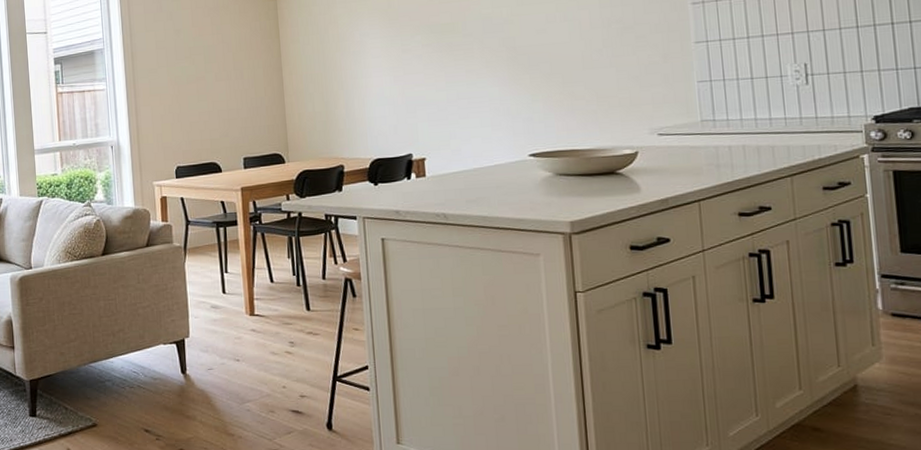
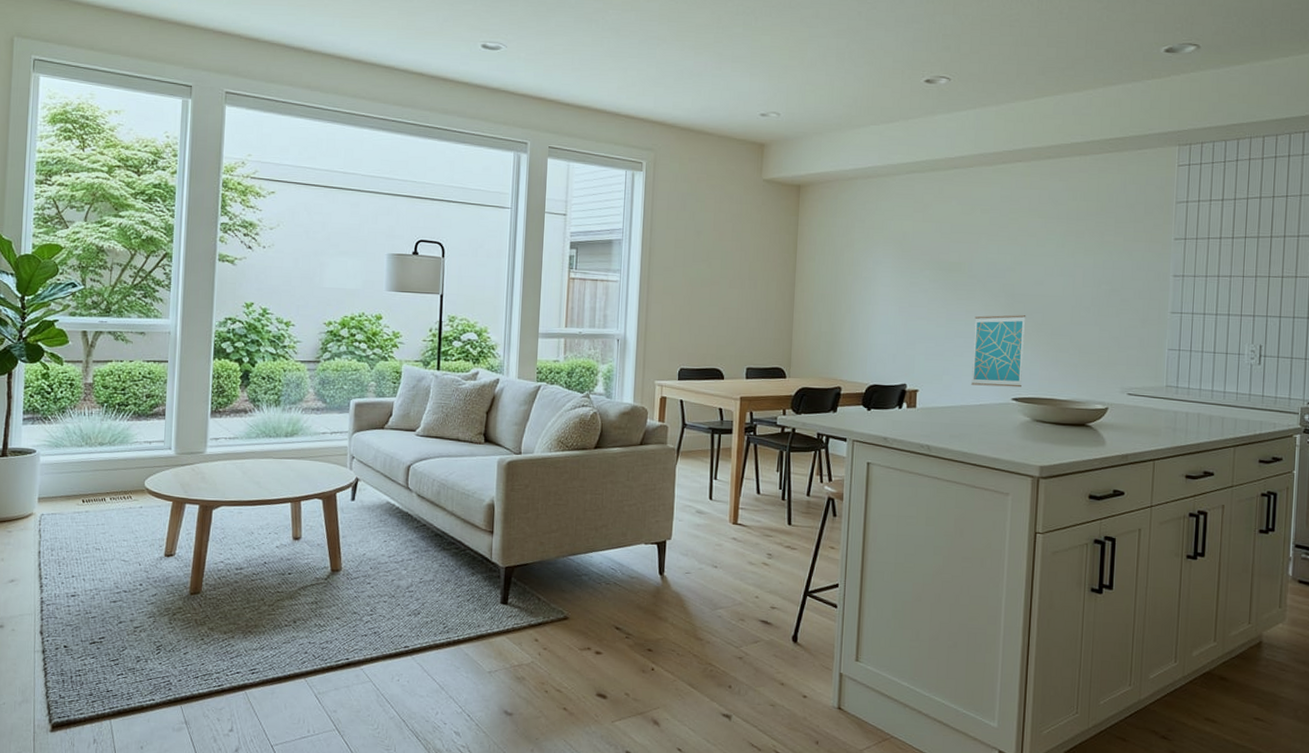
wall art: none [476,67,538,146] -> present [971,315,1026,388]

